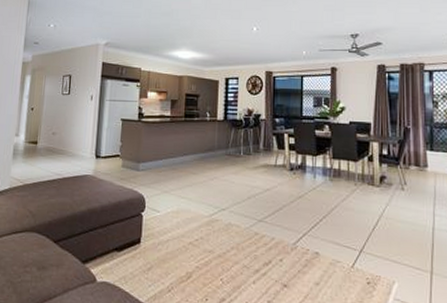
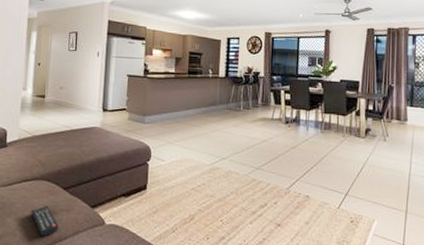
remote control: none [19,260,48,295] -> present [30,205,59,237]

